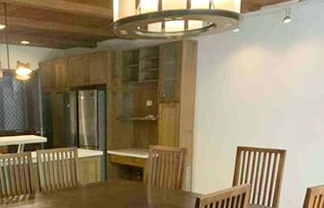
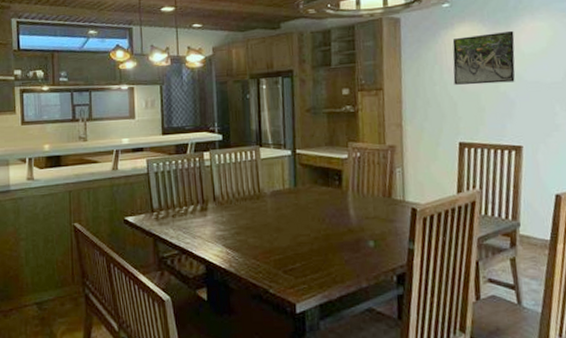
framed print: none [237,54,289,100] -> present [452,30,515,85]

